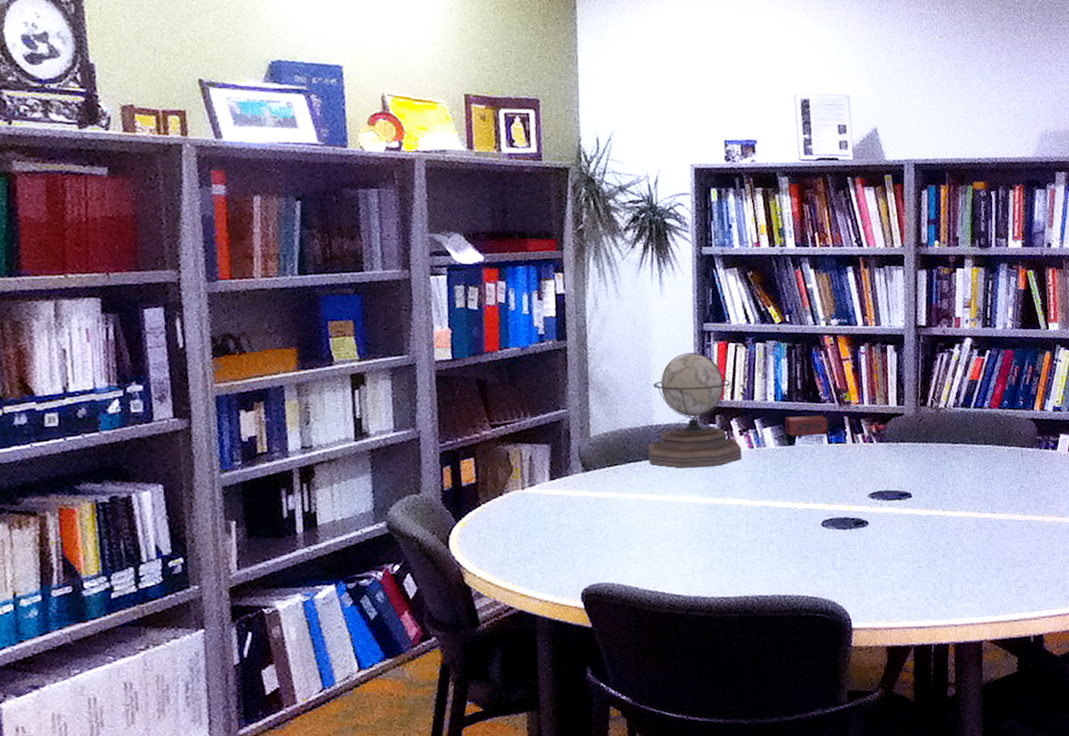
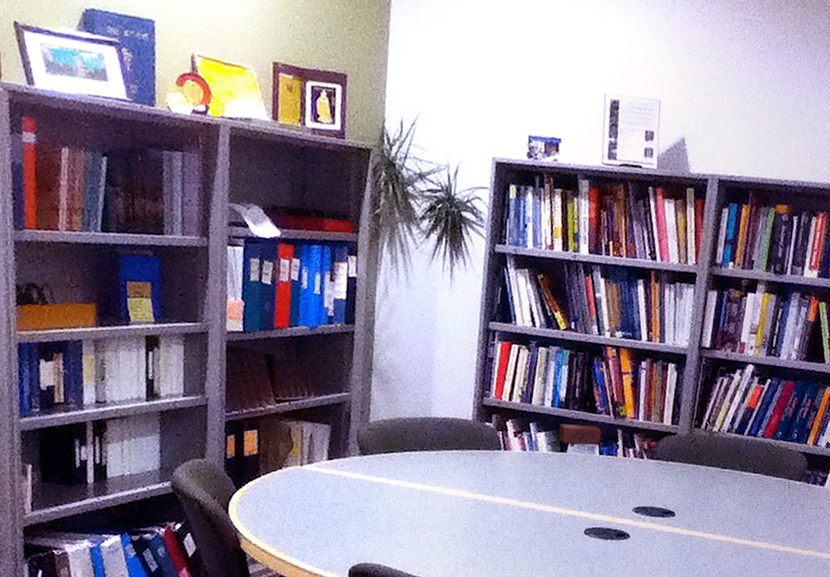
globe: present [647,352,741,468] -> none [423,349,514,464]

